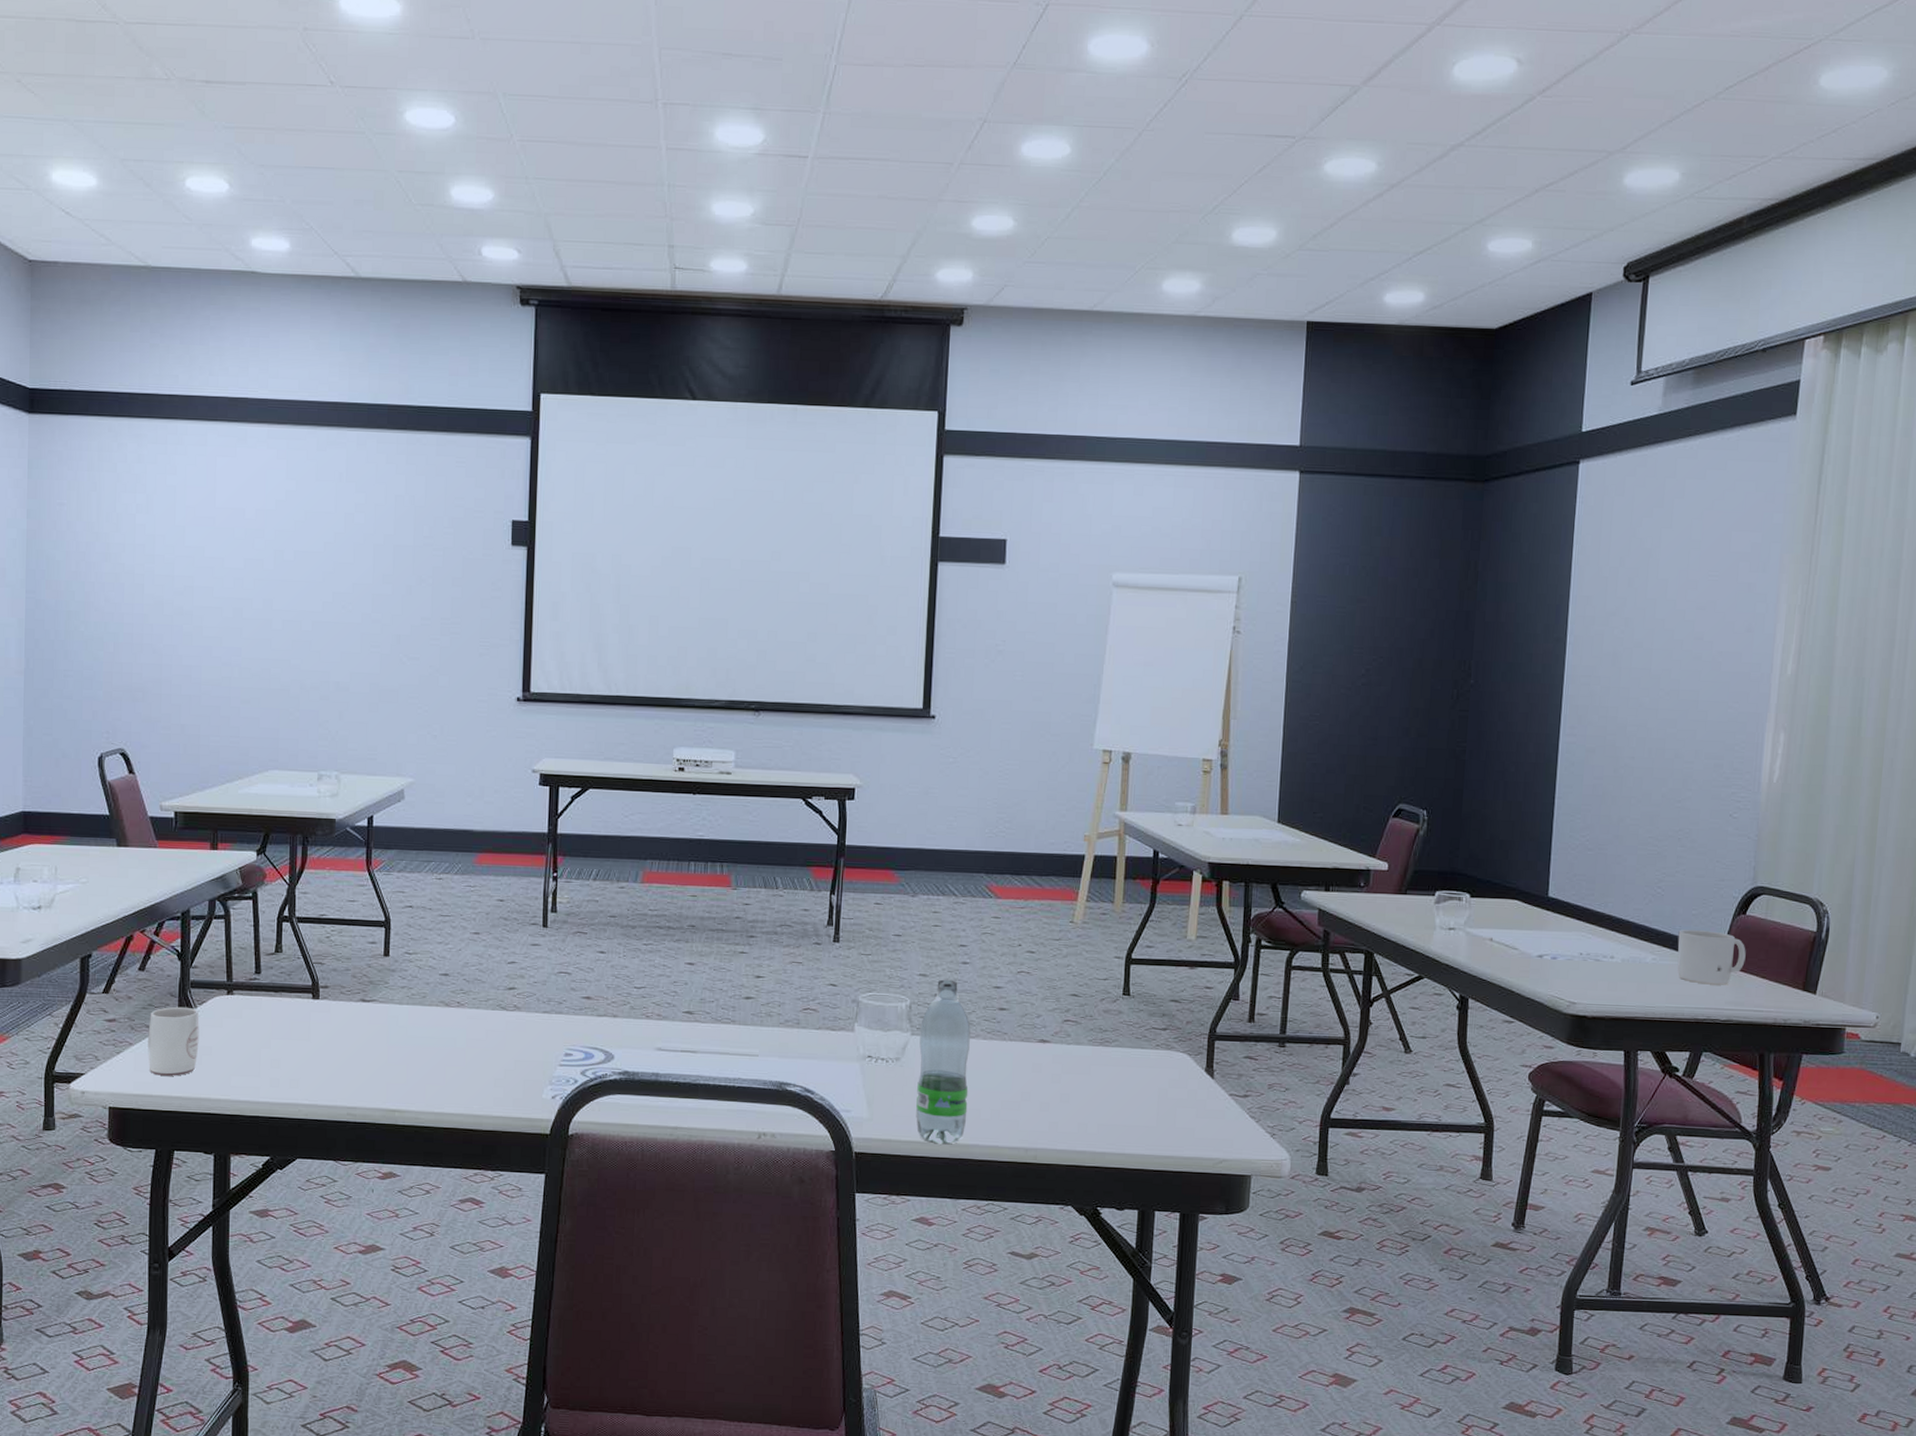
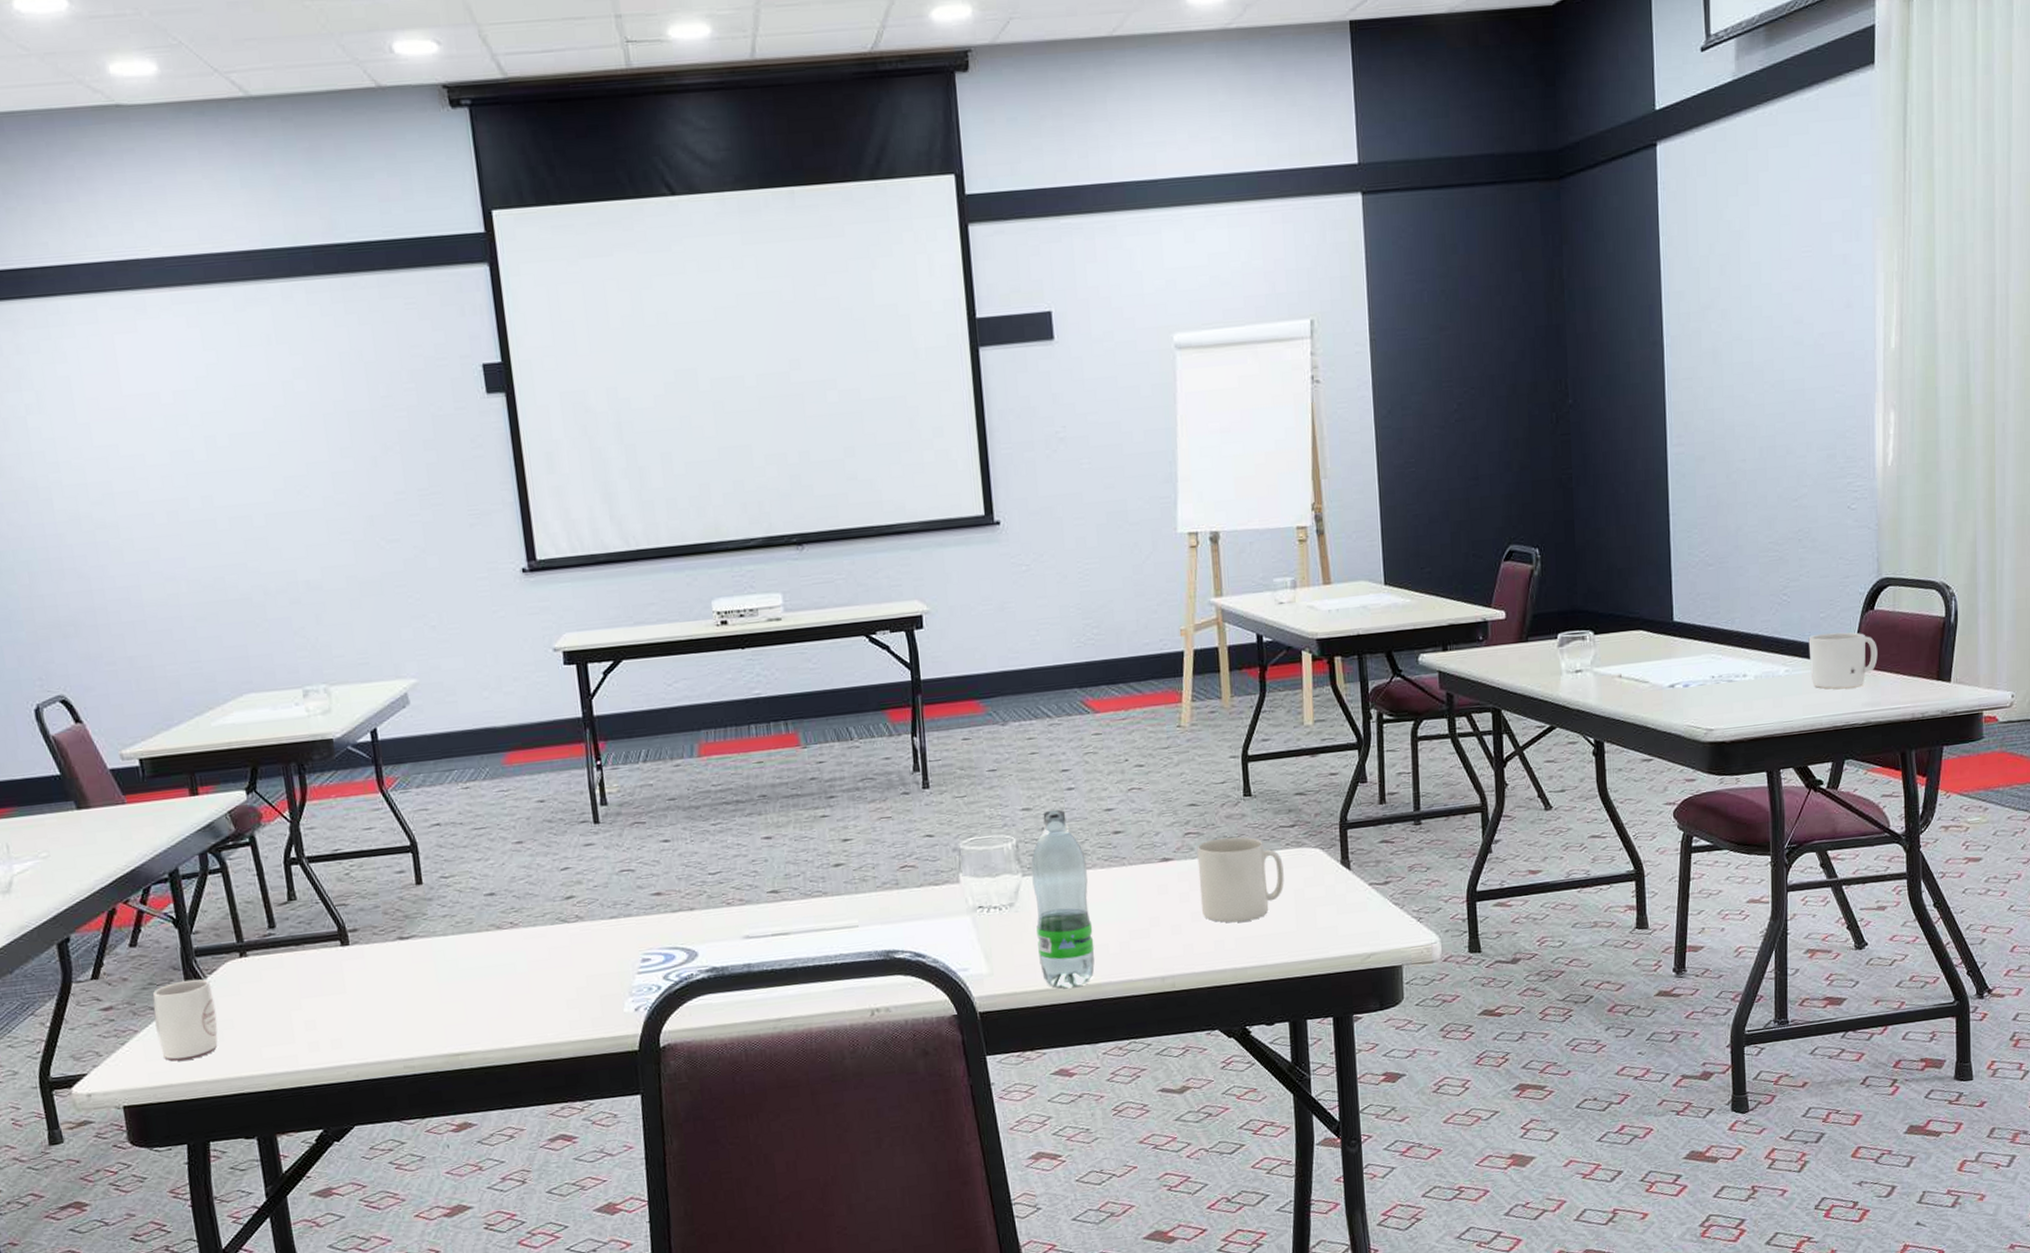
mug: none [1070,1029,1151,1110] -> present [1197,837,1284,923]

